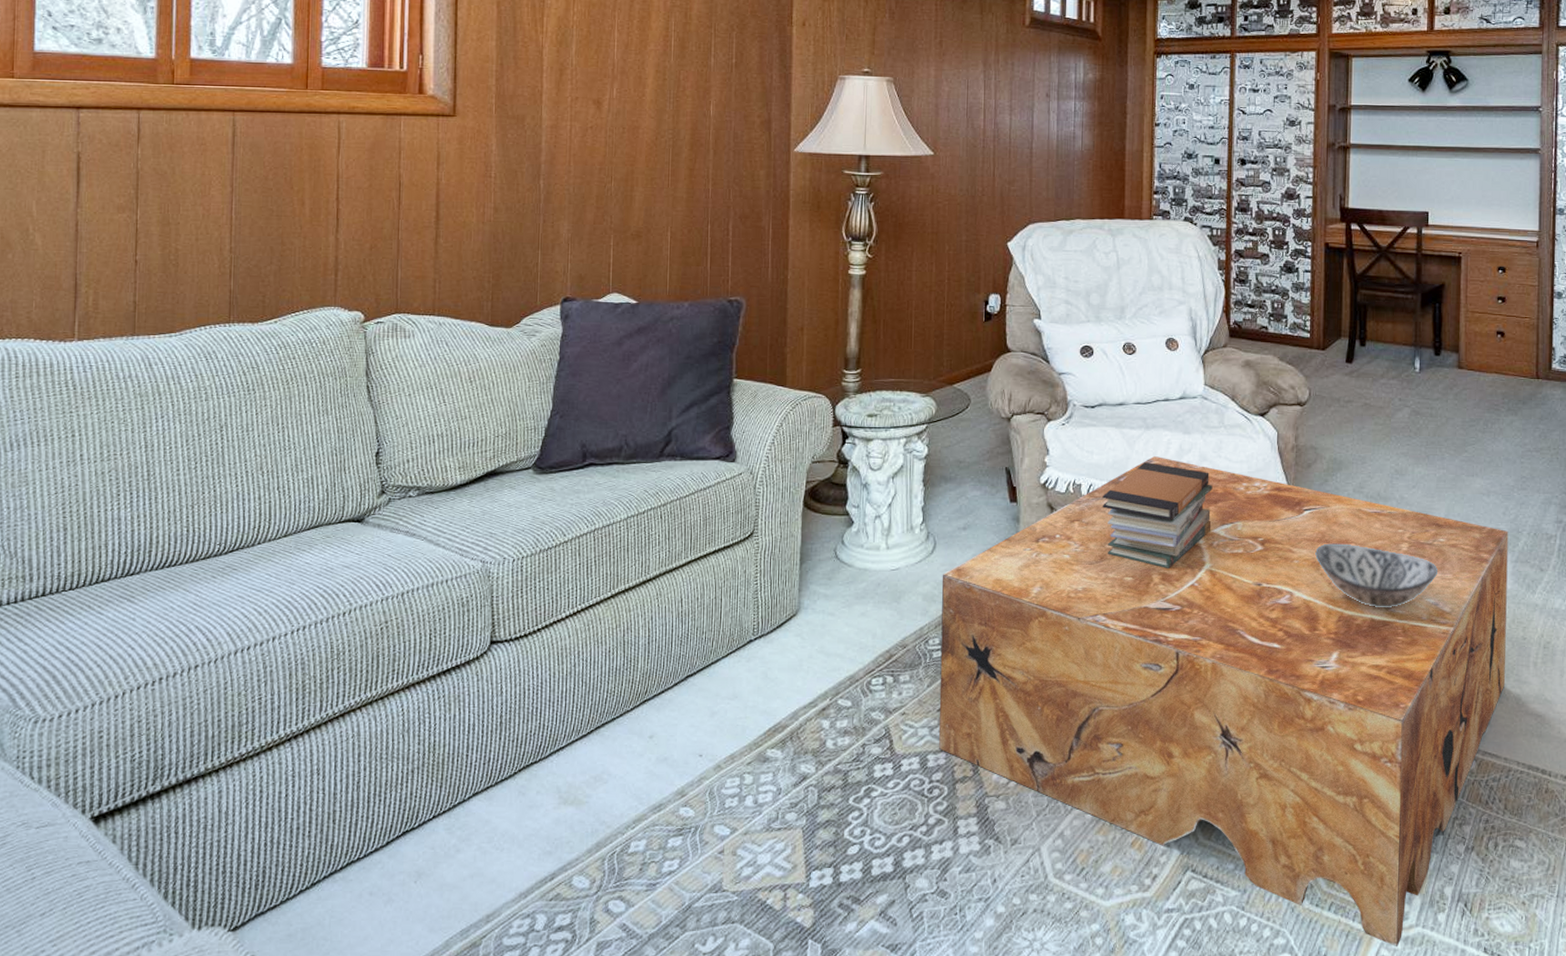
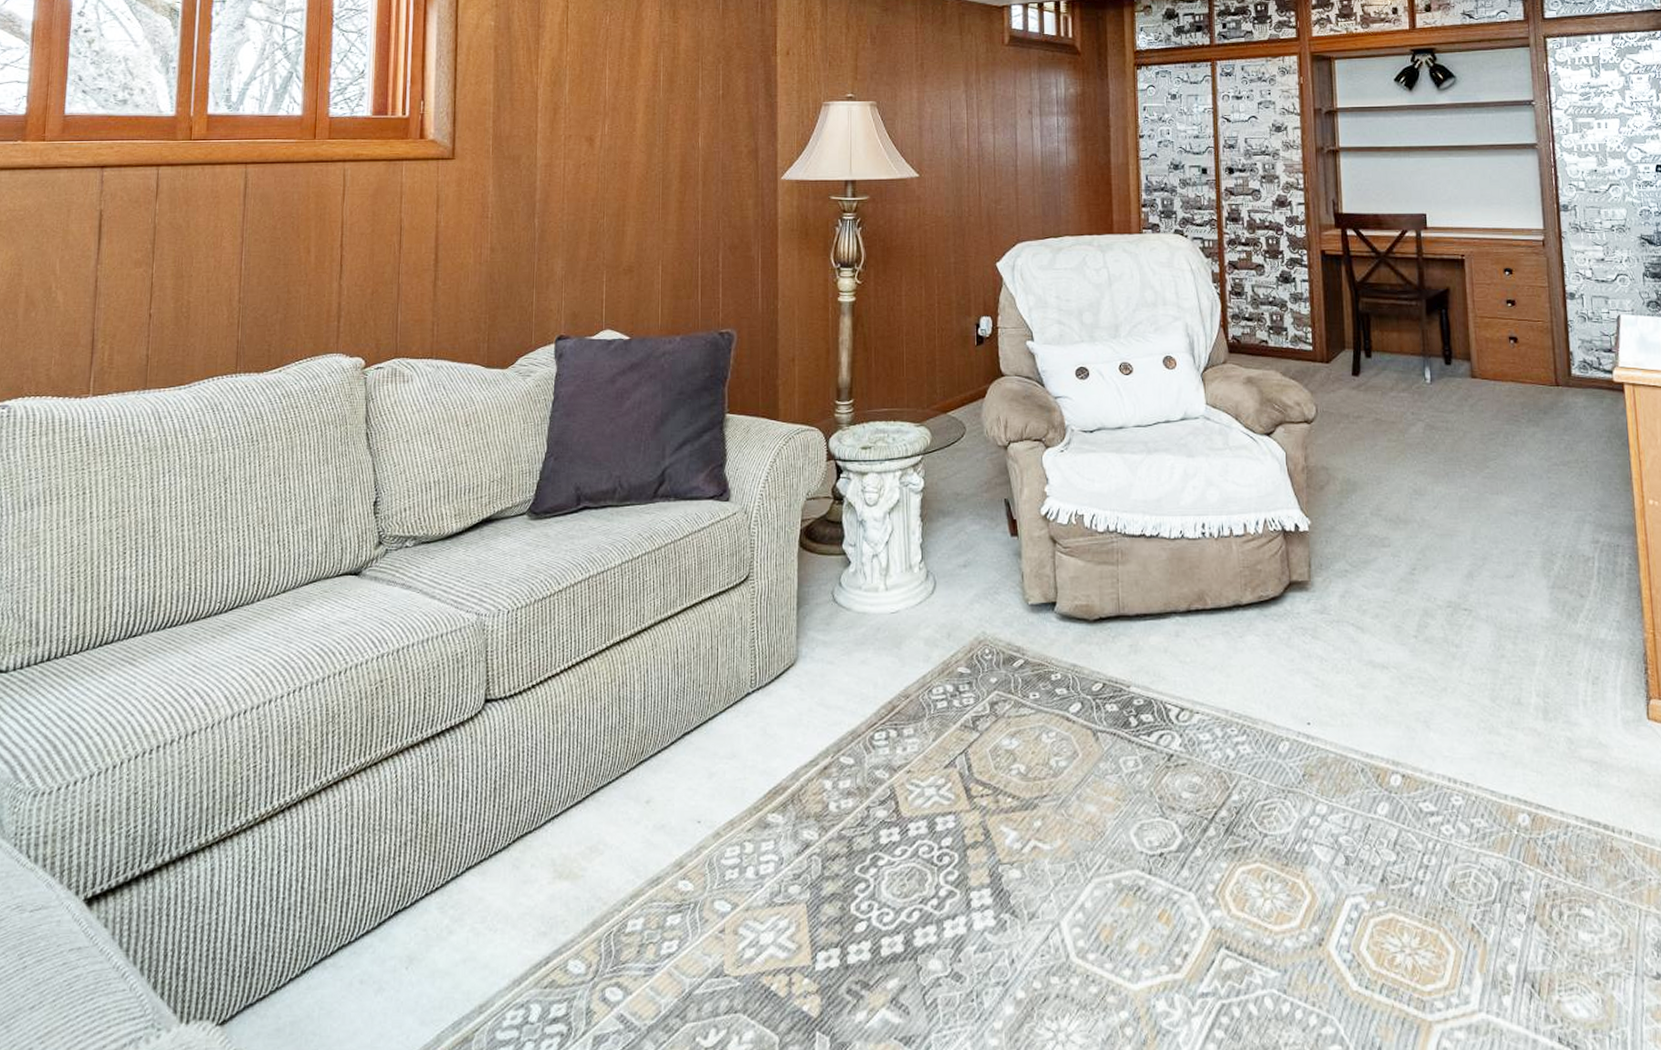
coffee table: present [938,455,1509,947] -> none [943,481,1554,1037]
book stack: present [1102,462,1213,570] -> none [1106,489,1223,606]
decorative bowl: present [1315,543,1439,608] -> none [1335,572,1469,643]

